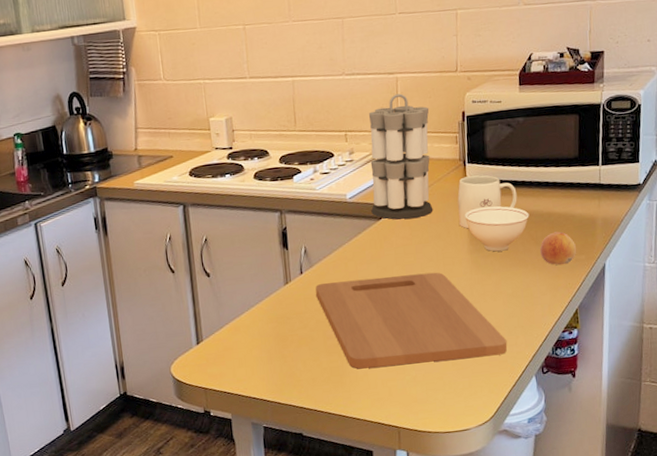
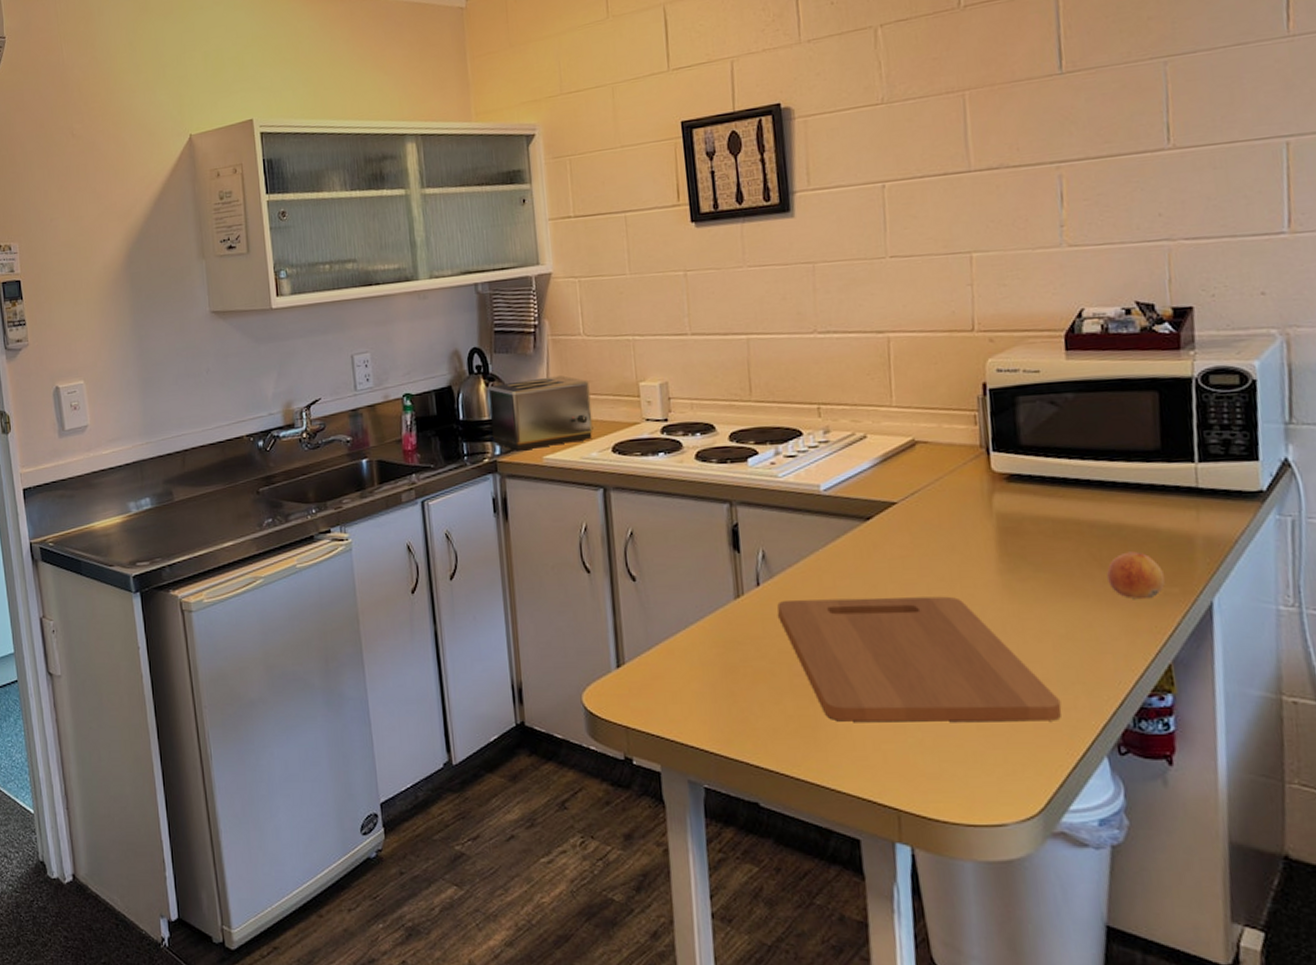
toaster: none [86,114,174,178] -> present [488,375,593,451]
spice rack: present [368,93,433,220] -> none [849,357,944,522]
mug: present [457,175,517,229] -> none [978,468,1069,540]
bowl: present [465,206,529,252] -> none [990,510,1089,574]

